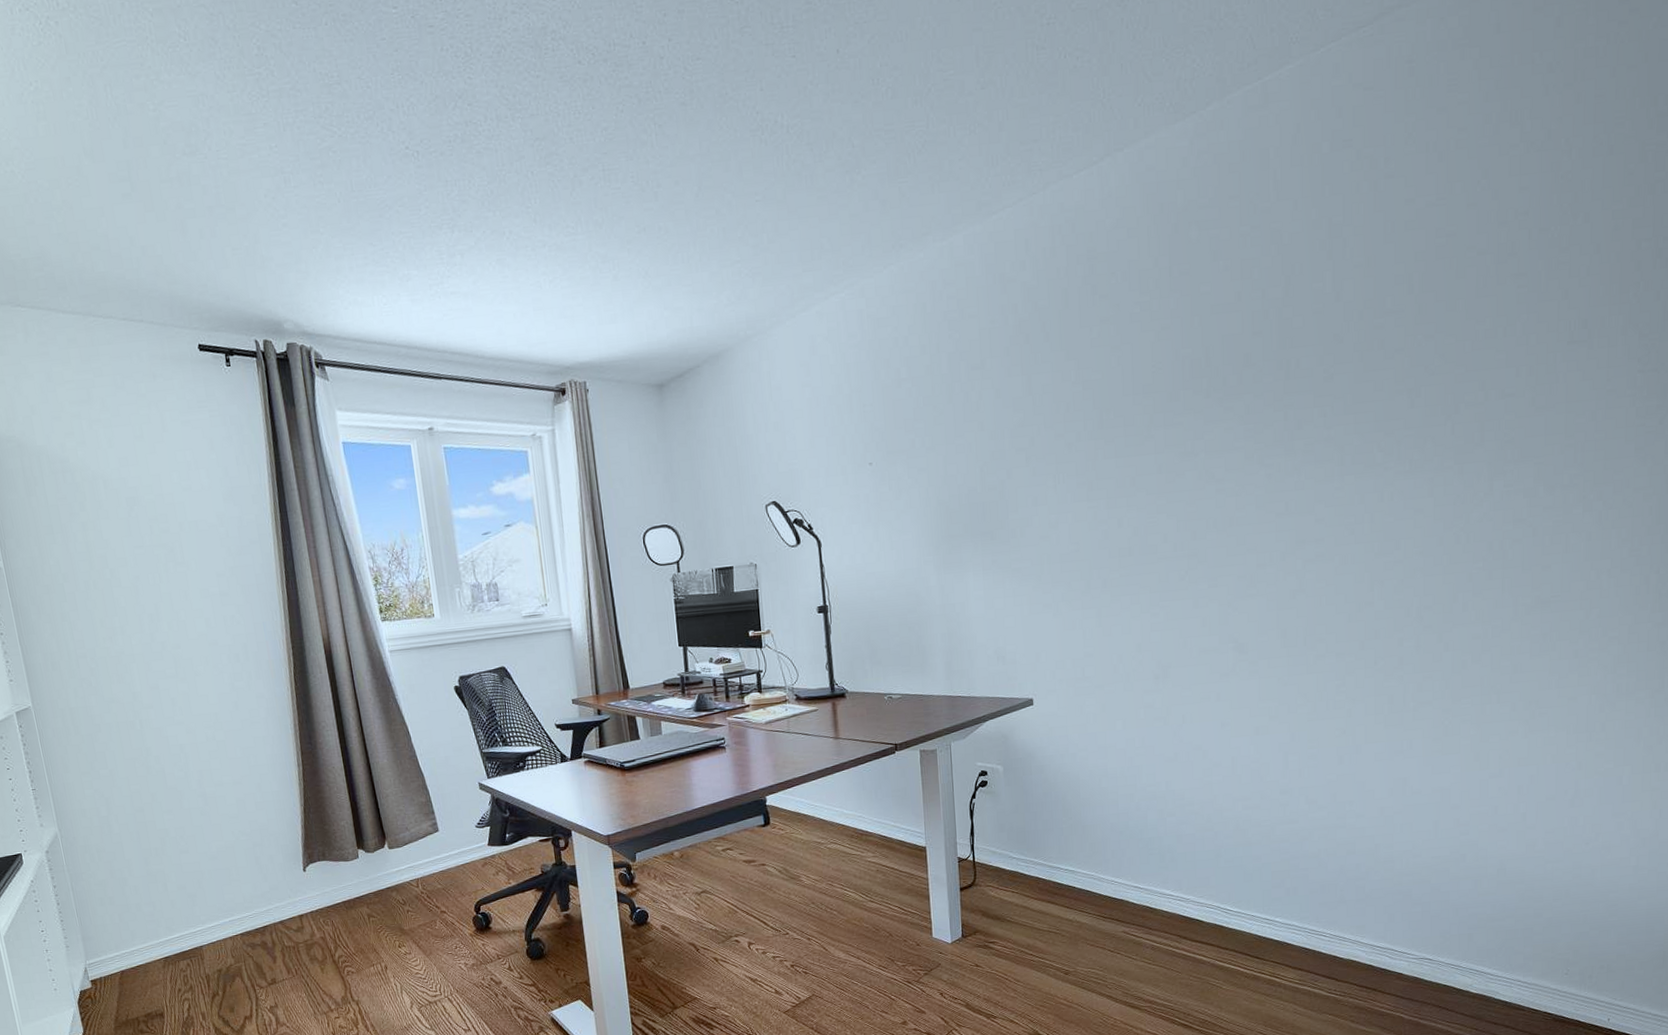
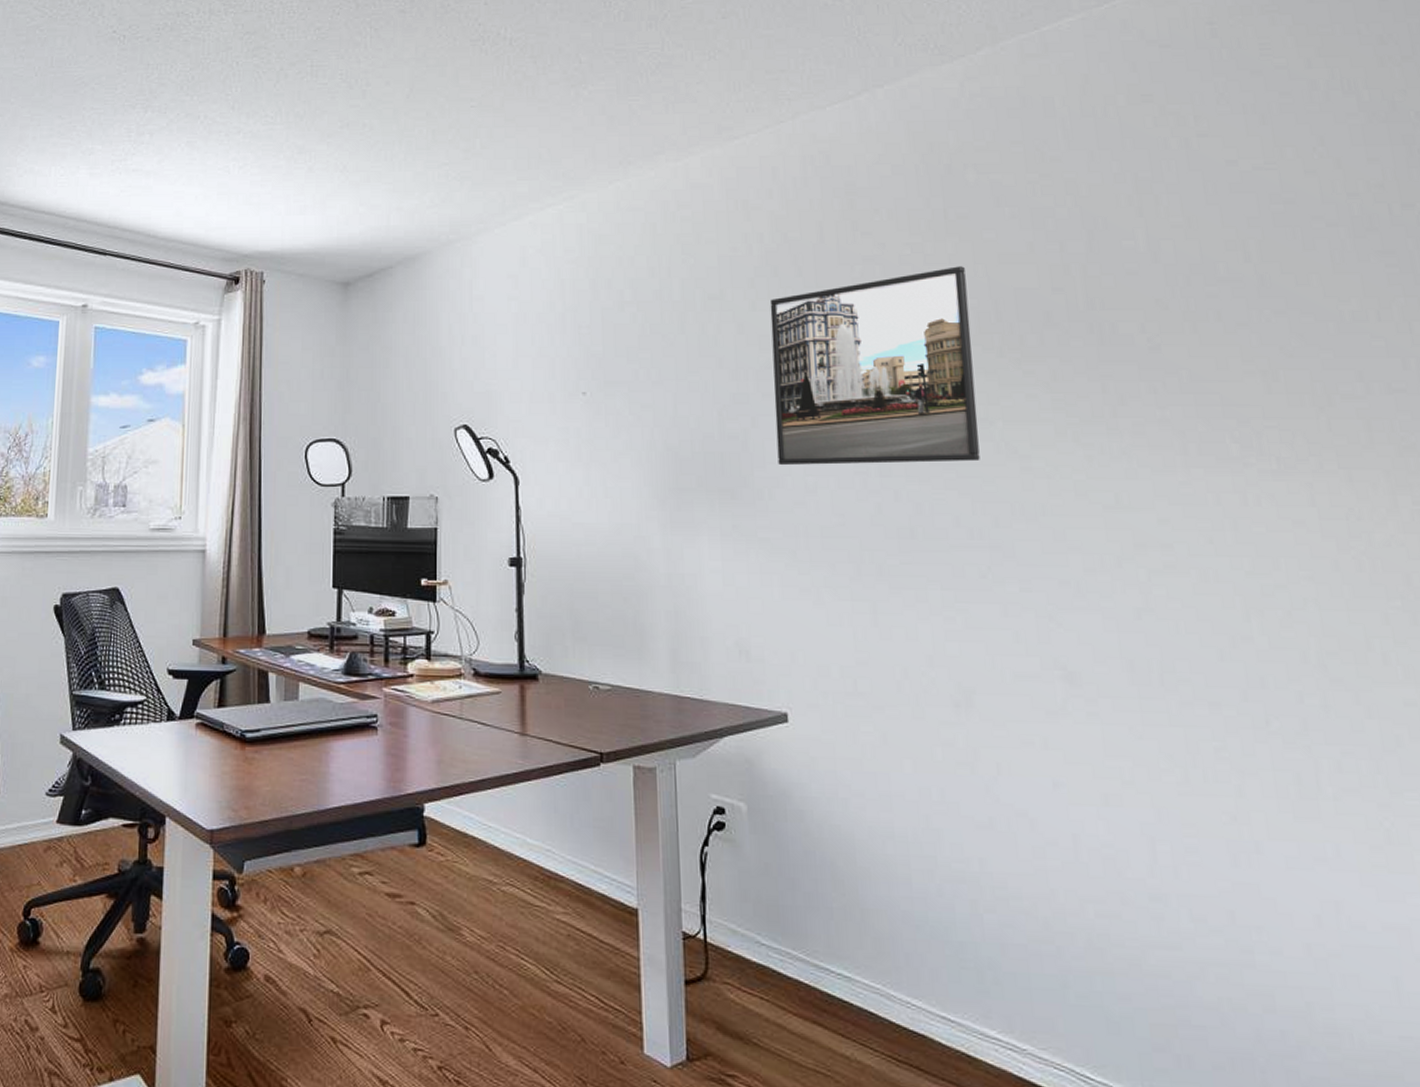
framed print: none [1022,319,1186,508] -> present [769,266,980,466]

